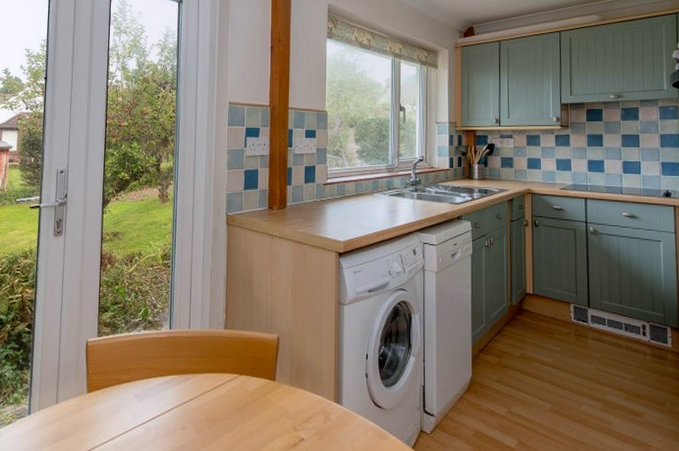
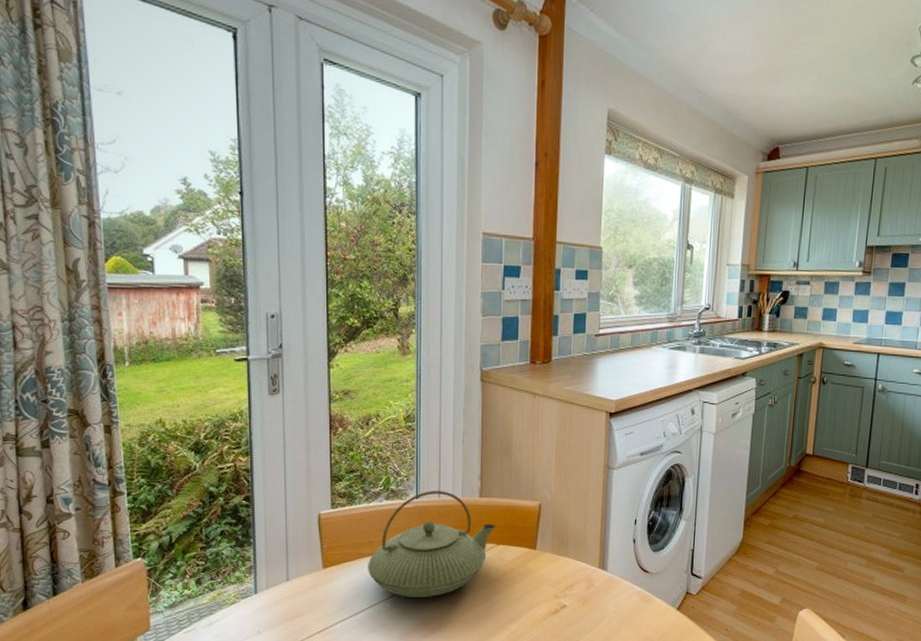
teapot: none [125,322,238,425] -> present [368,491,495,597]

